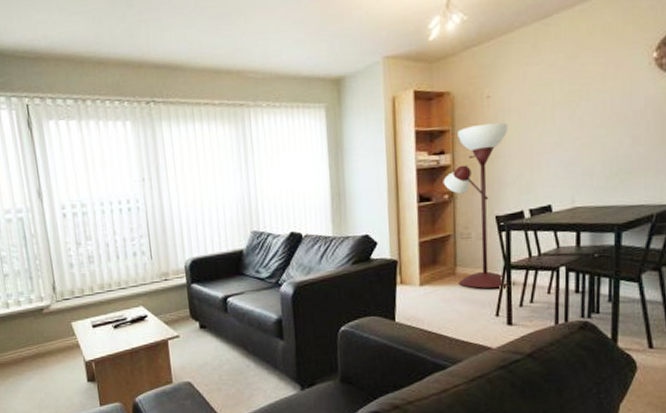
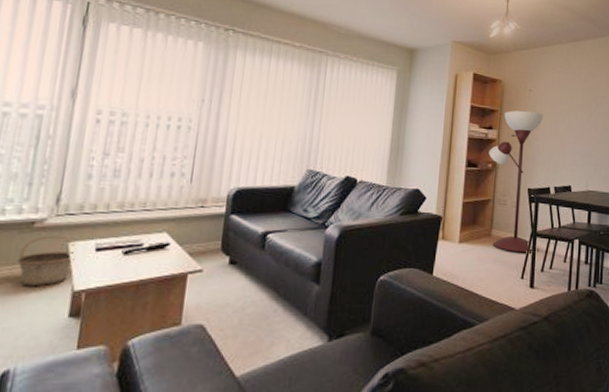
basket: none [39,317,79,361] -> present [16,235,75,287]

